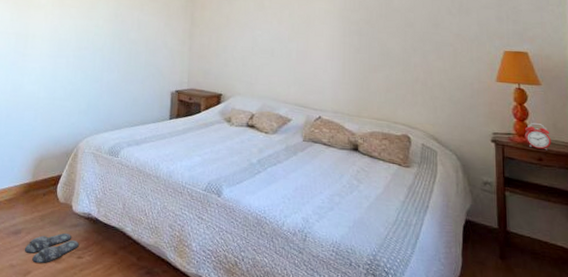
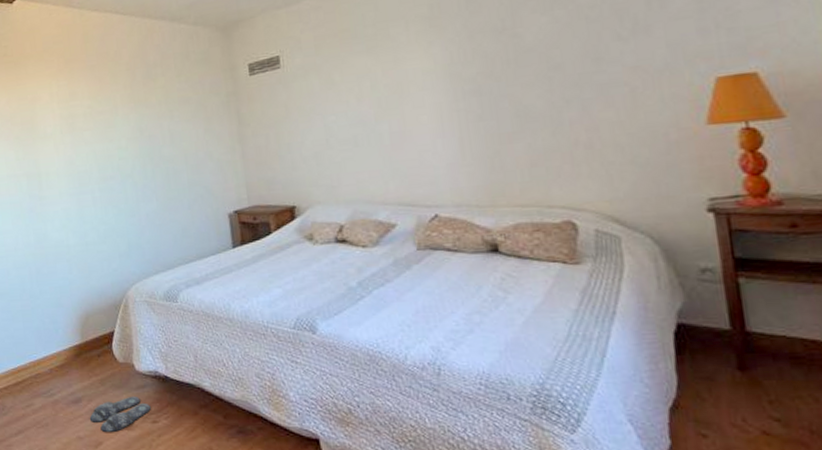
alarm clock: present [524,122,552,151] -> none [762,173,812,211]

